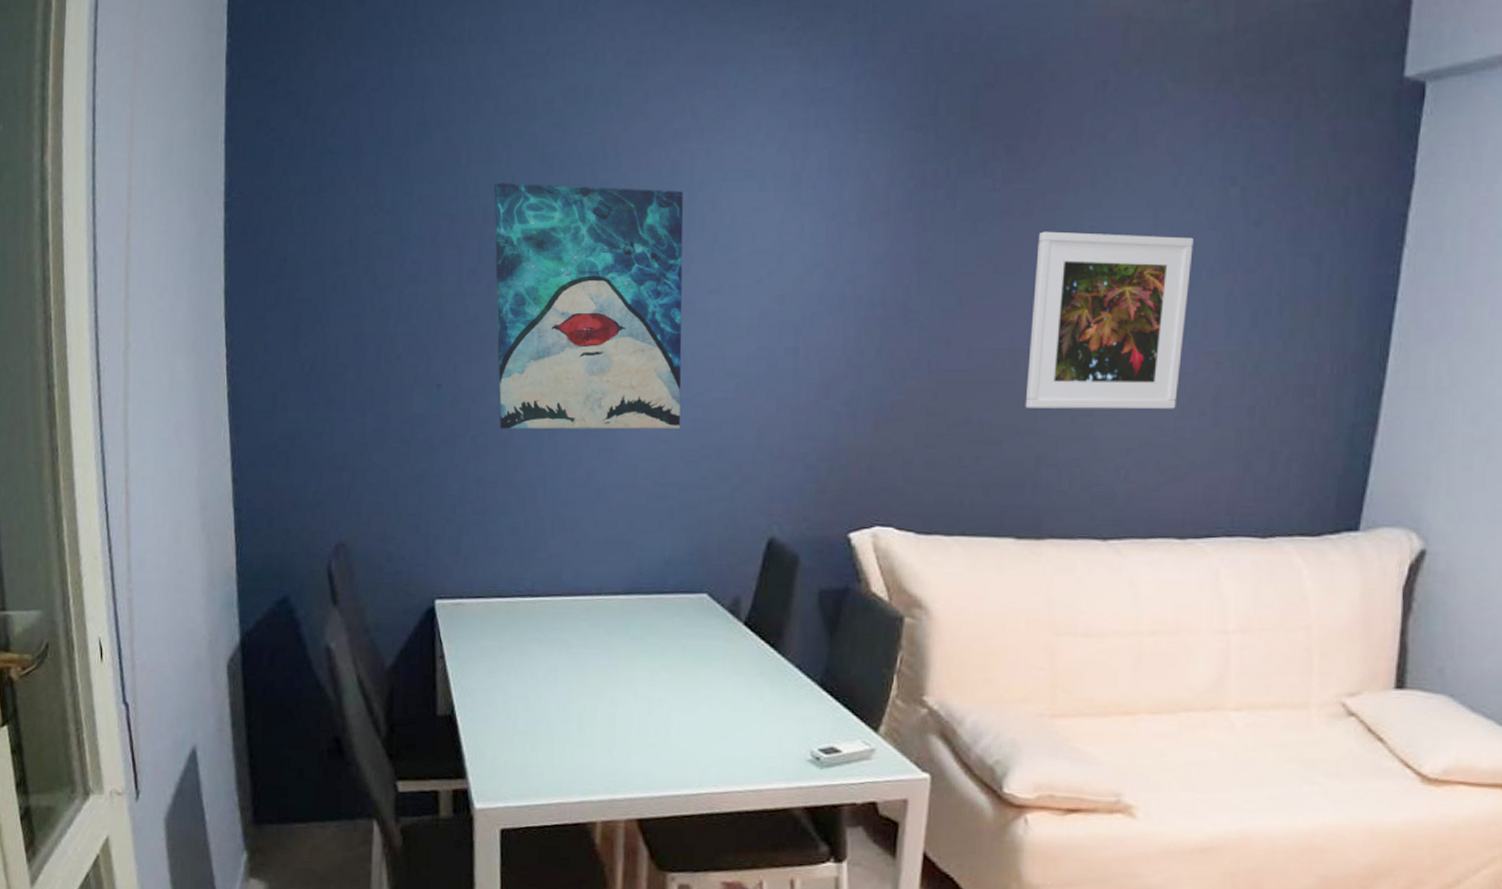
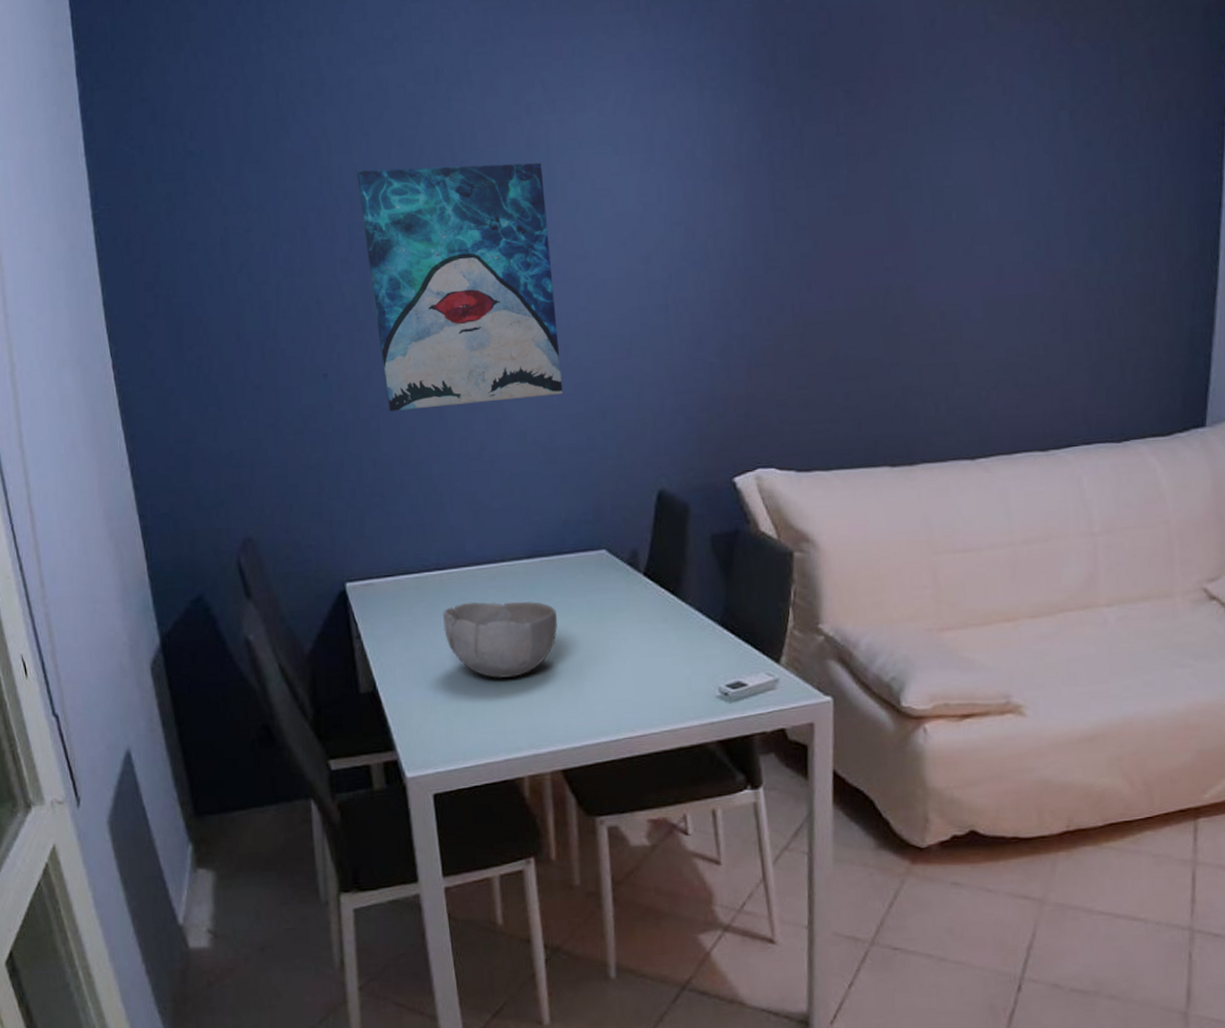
bowl: none [531,633,649,717] -> present [443,601,558,679]
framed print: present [1025,231,1194,409] -> none [884,163,1030,342]

